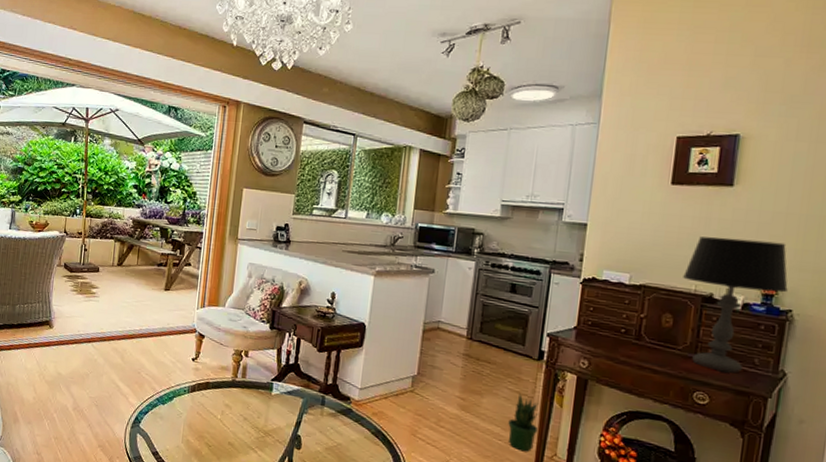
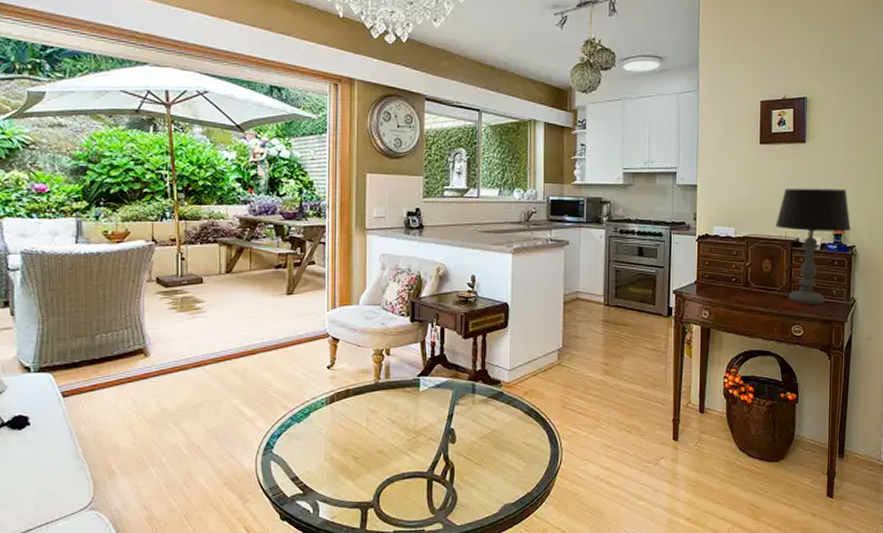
planter: present [508,394,539,451] -> none [648,351,674,403]

